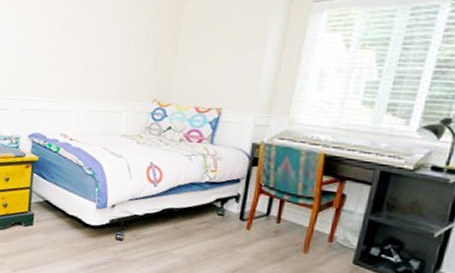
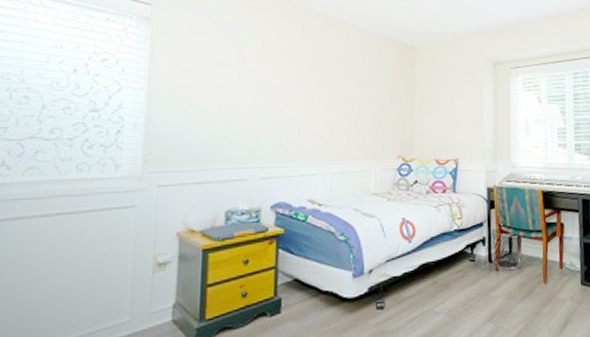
waste bin: none [244,186,287,233] -> present [489,227,523,271]

